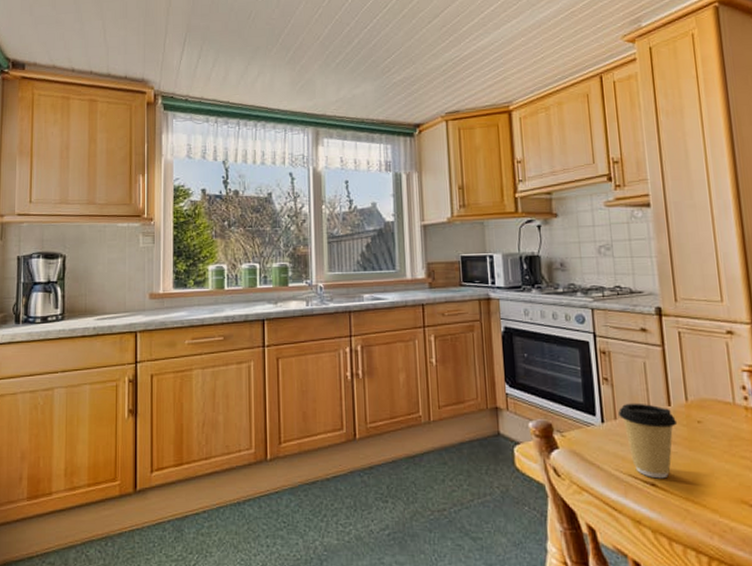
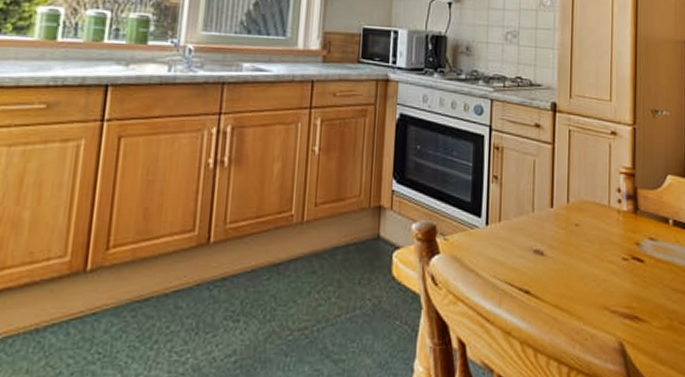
coffee cup: present [619,403,678,479] -> none [504,204,557,286]

